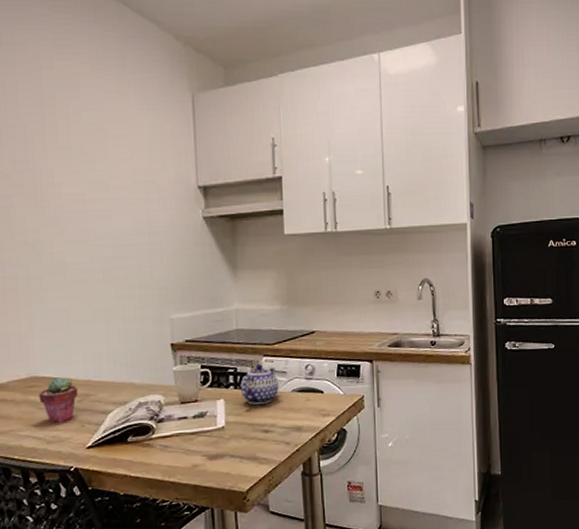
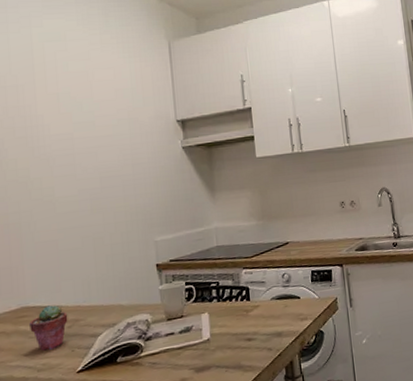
teapot: present [240,364,279,406] -> none [223,277,259,316]

